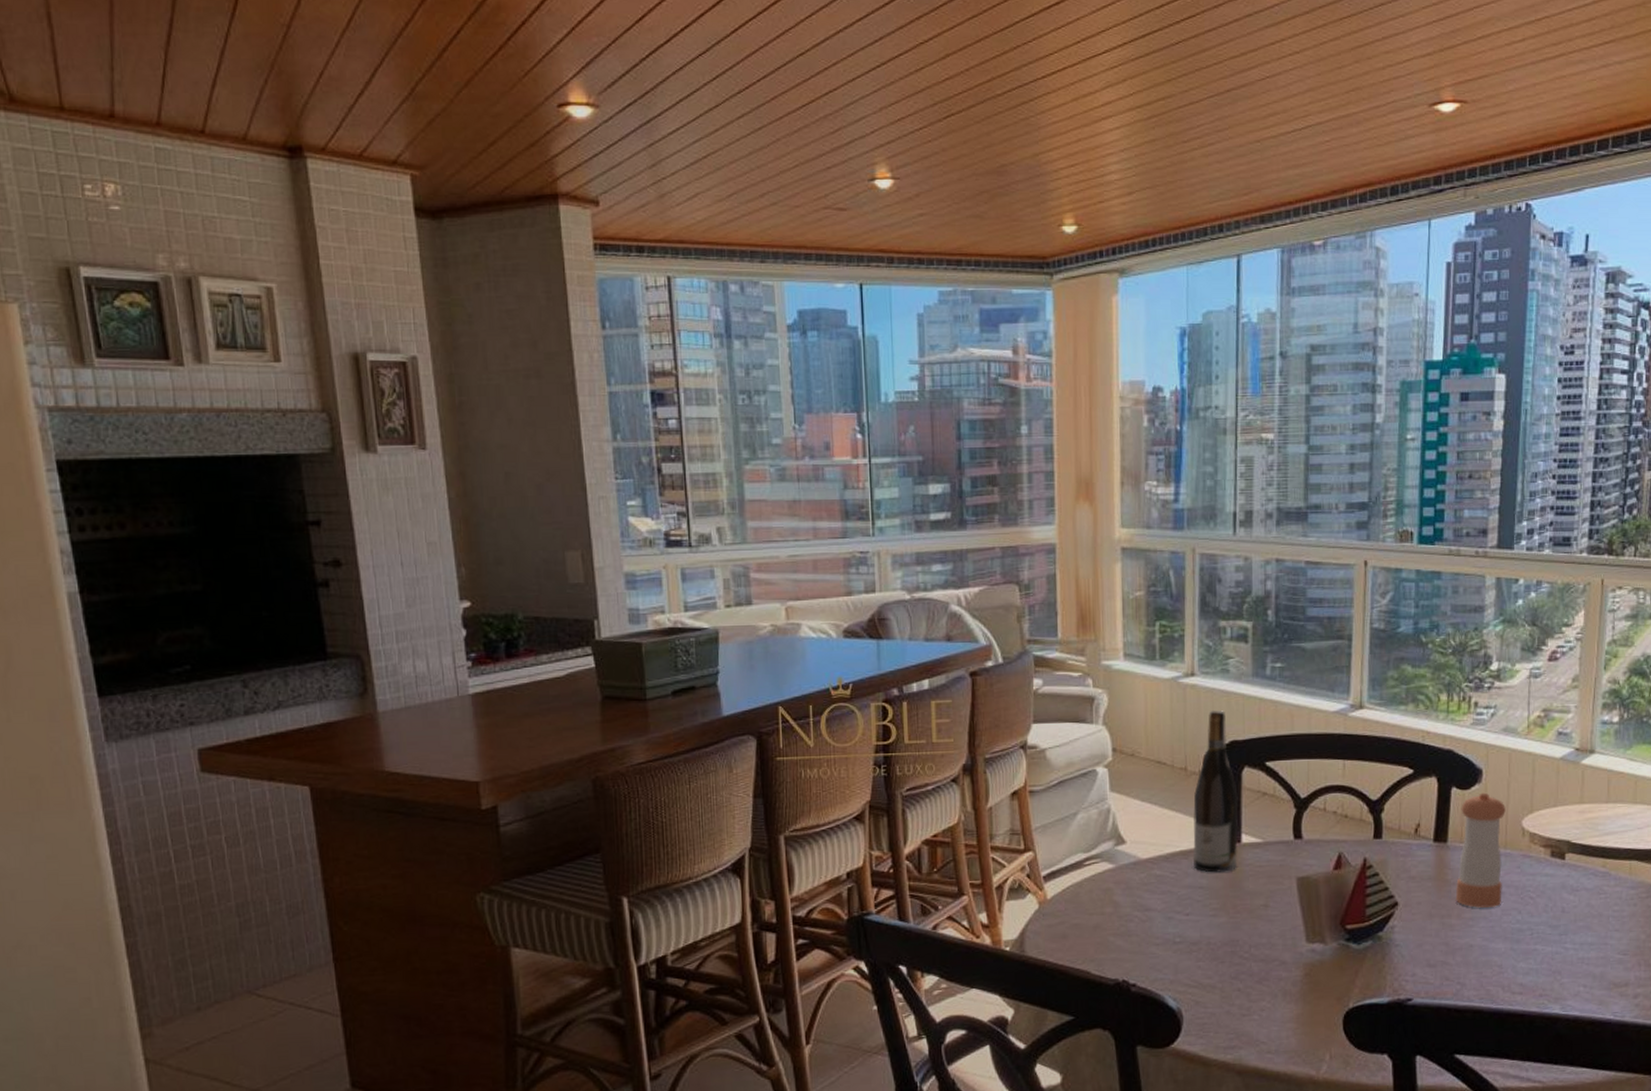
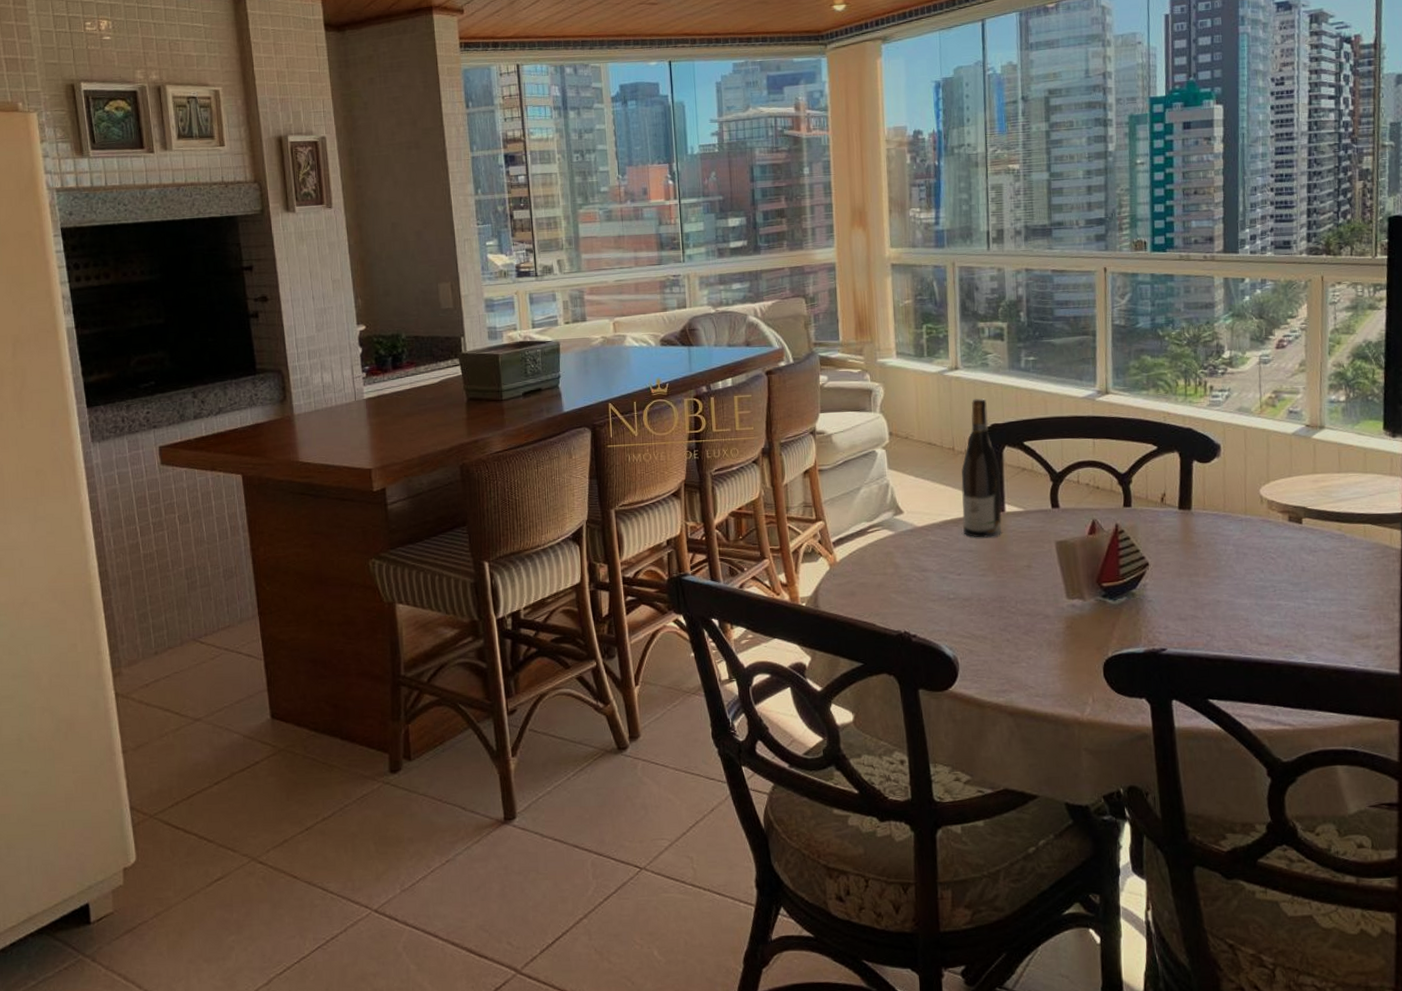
pepper shaker: present [1455,792,1506,908] -> none [1201,465,1245,567]

